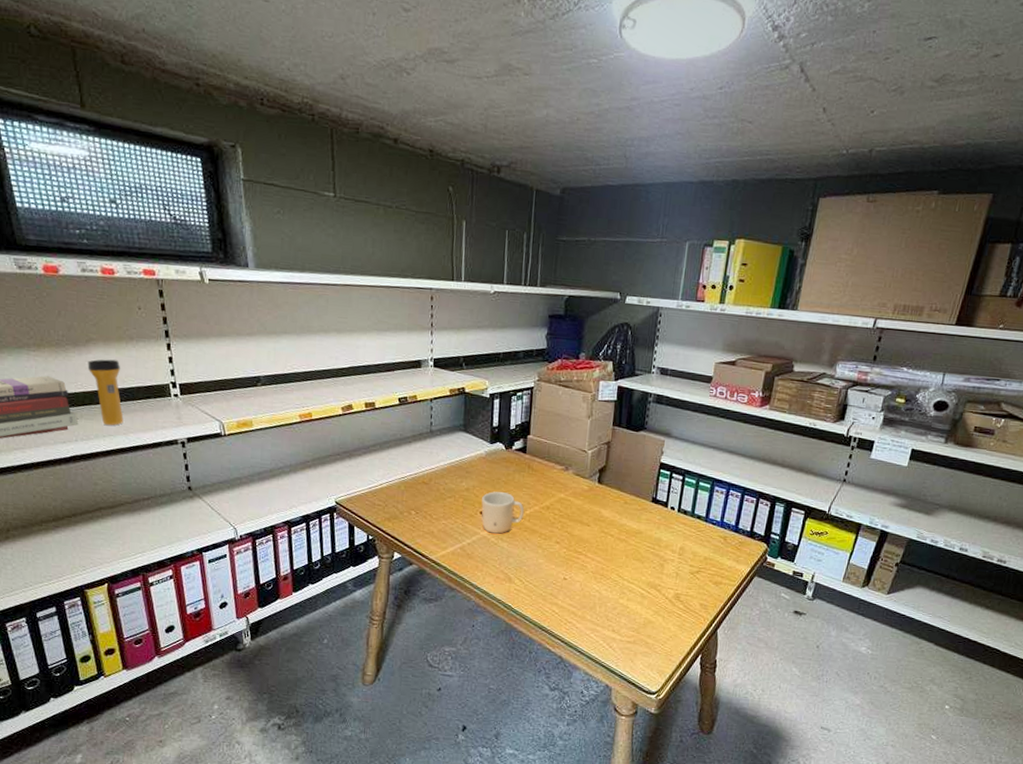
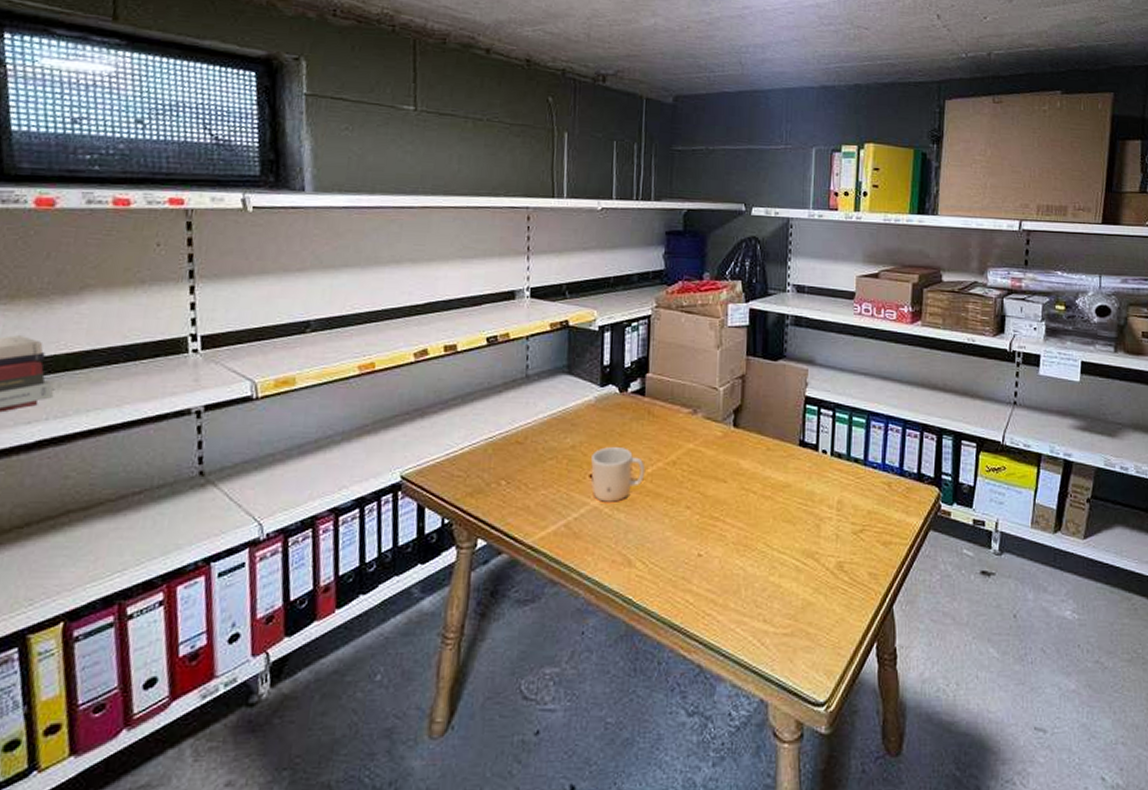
flashlight: present [87,359,124,426] -> none [77,309,124,397]

